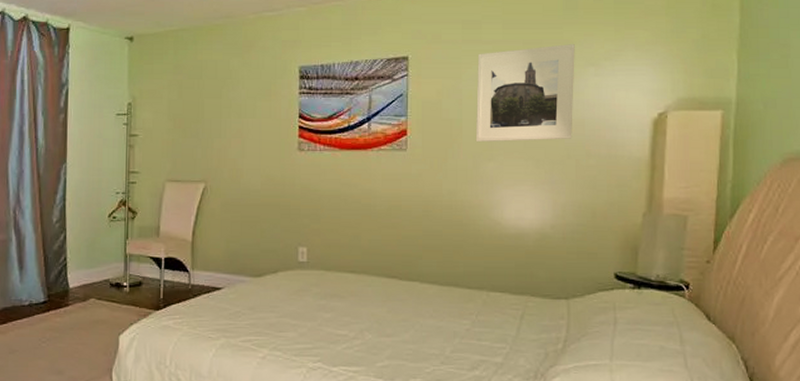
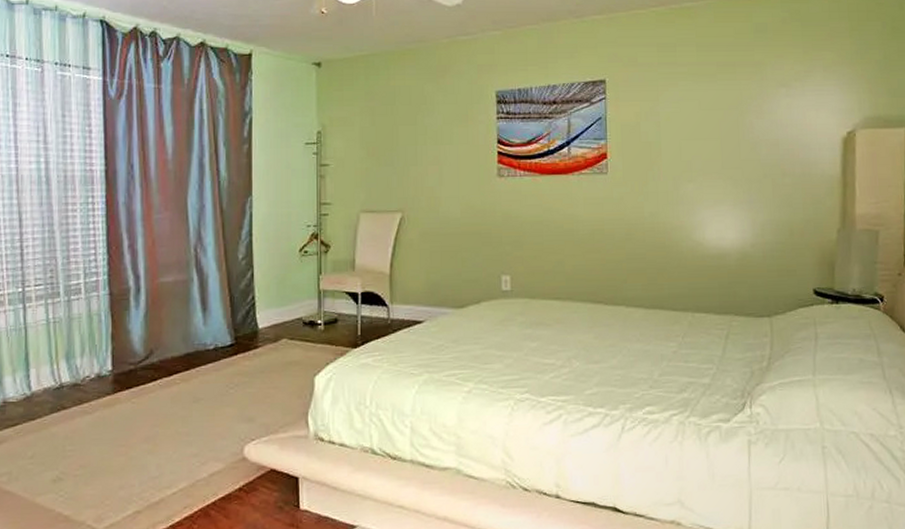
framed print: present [475,44,575,143] -> none [673,66,768,164]

